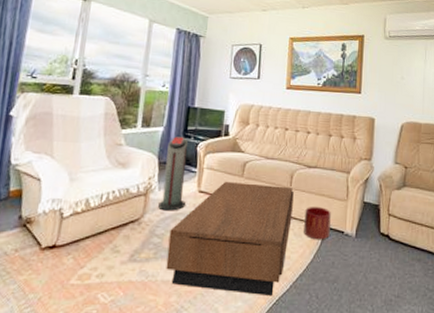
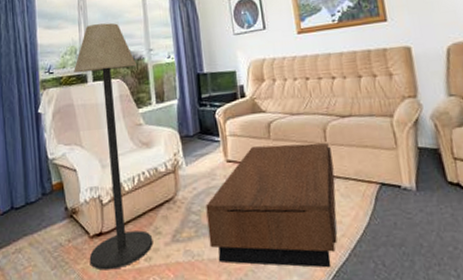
floor lamp: none [35,38,130,284] -> present [74,23,153,270]
air purifier: present [158,137,188,211] -> none [185,106,216,186]
planter: present [304,207,331,240] -> none [348,160,384,199]

